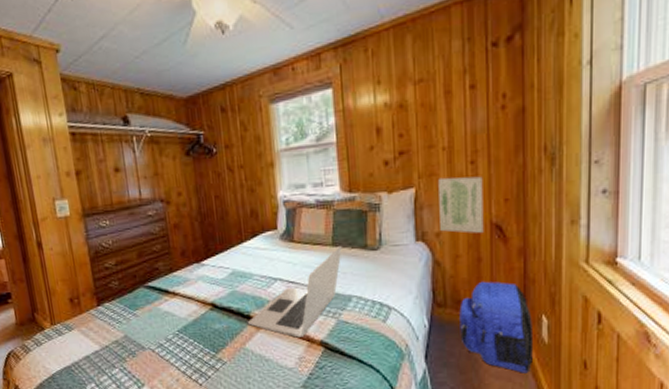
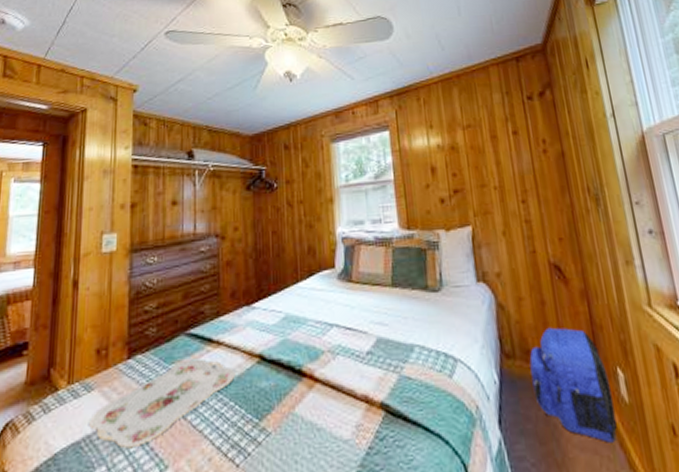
serving tray: none [75,306,192,372] -> present [89,358,236,449]
laptop: present [248,247,342,338] -> none [299,288,402,399]
wall art: present [438,176,484,233] -> none [493,215,544,274]

